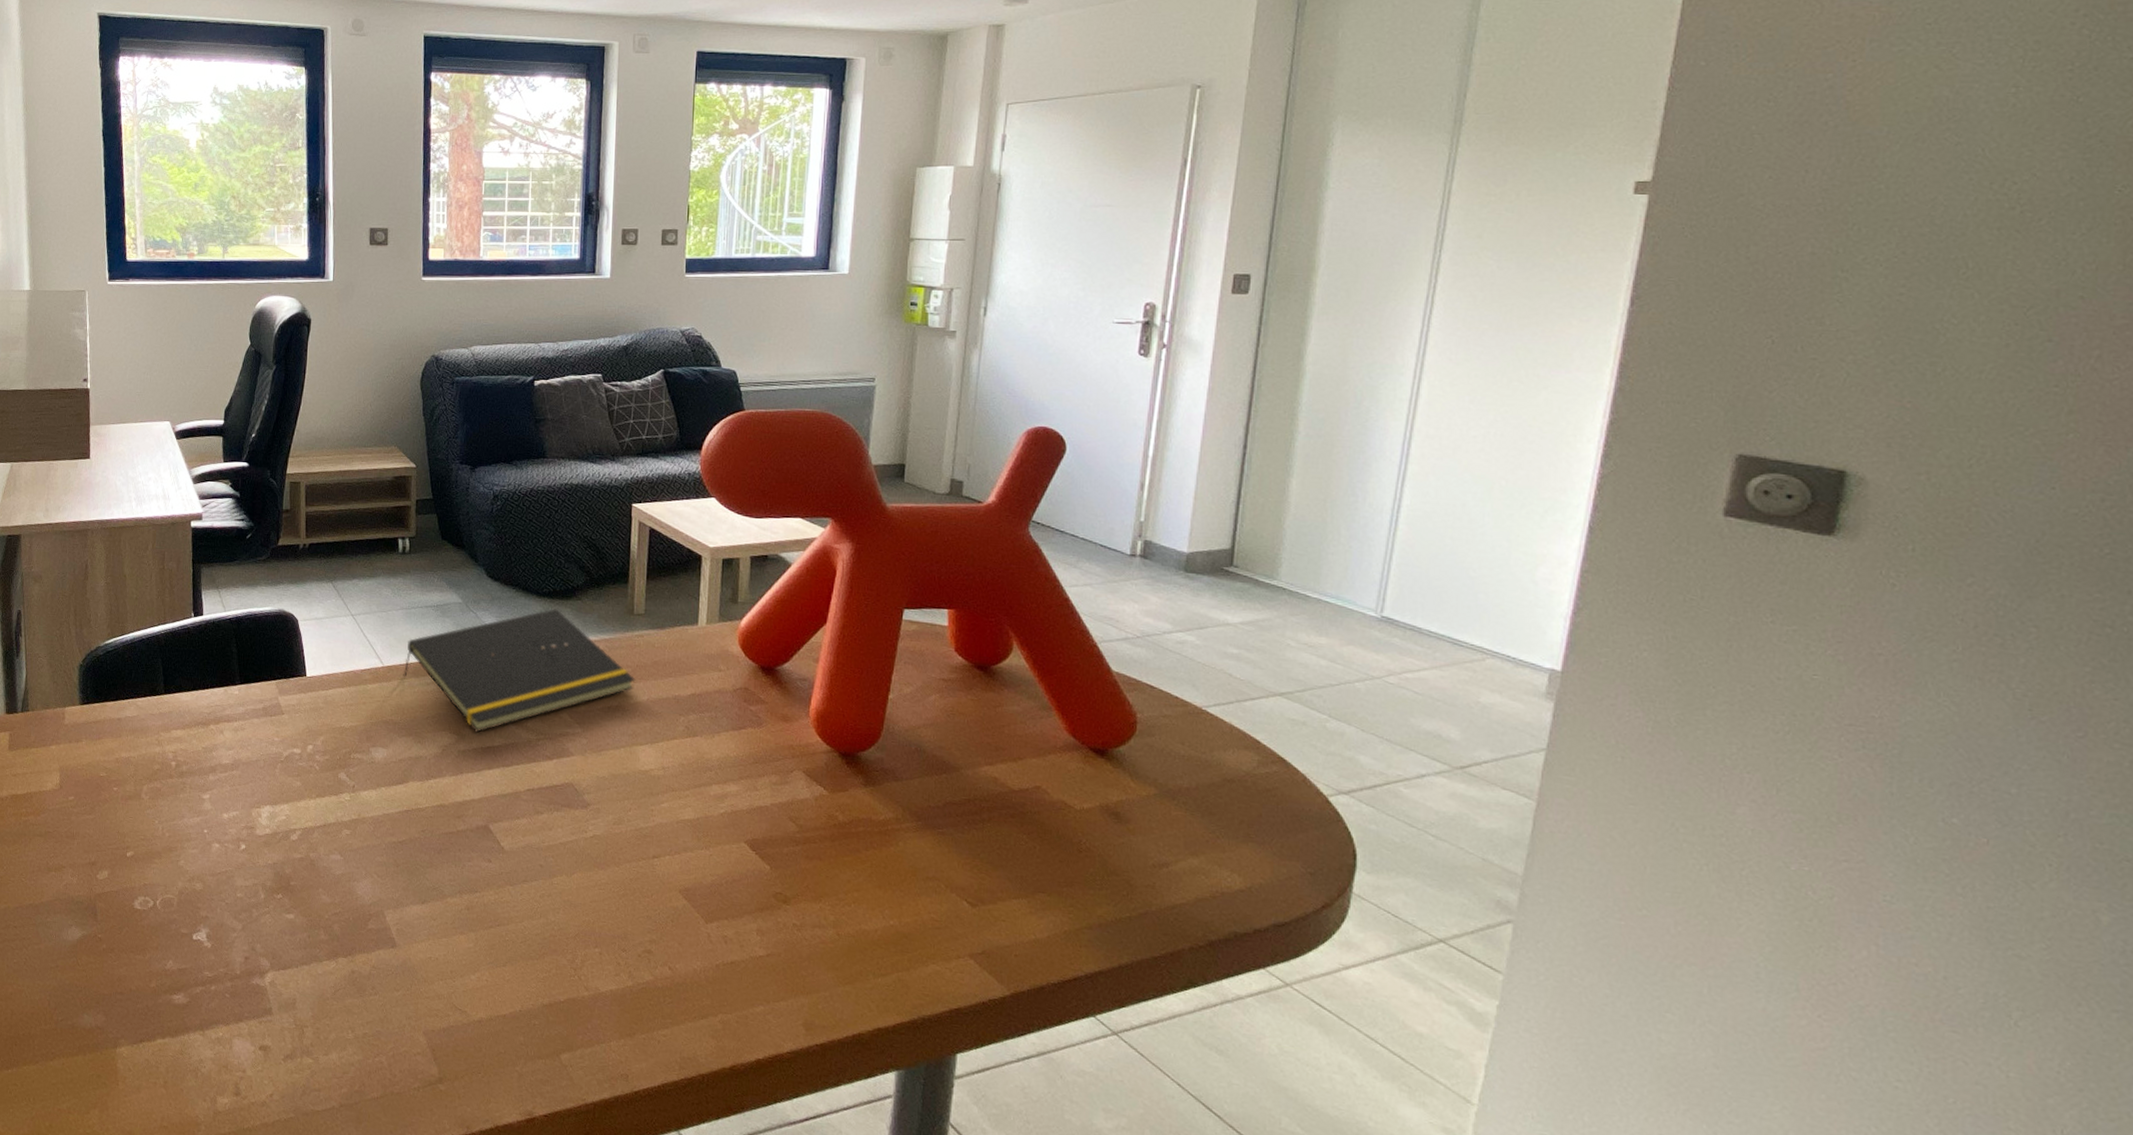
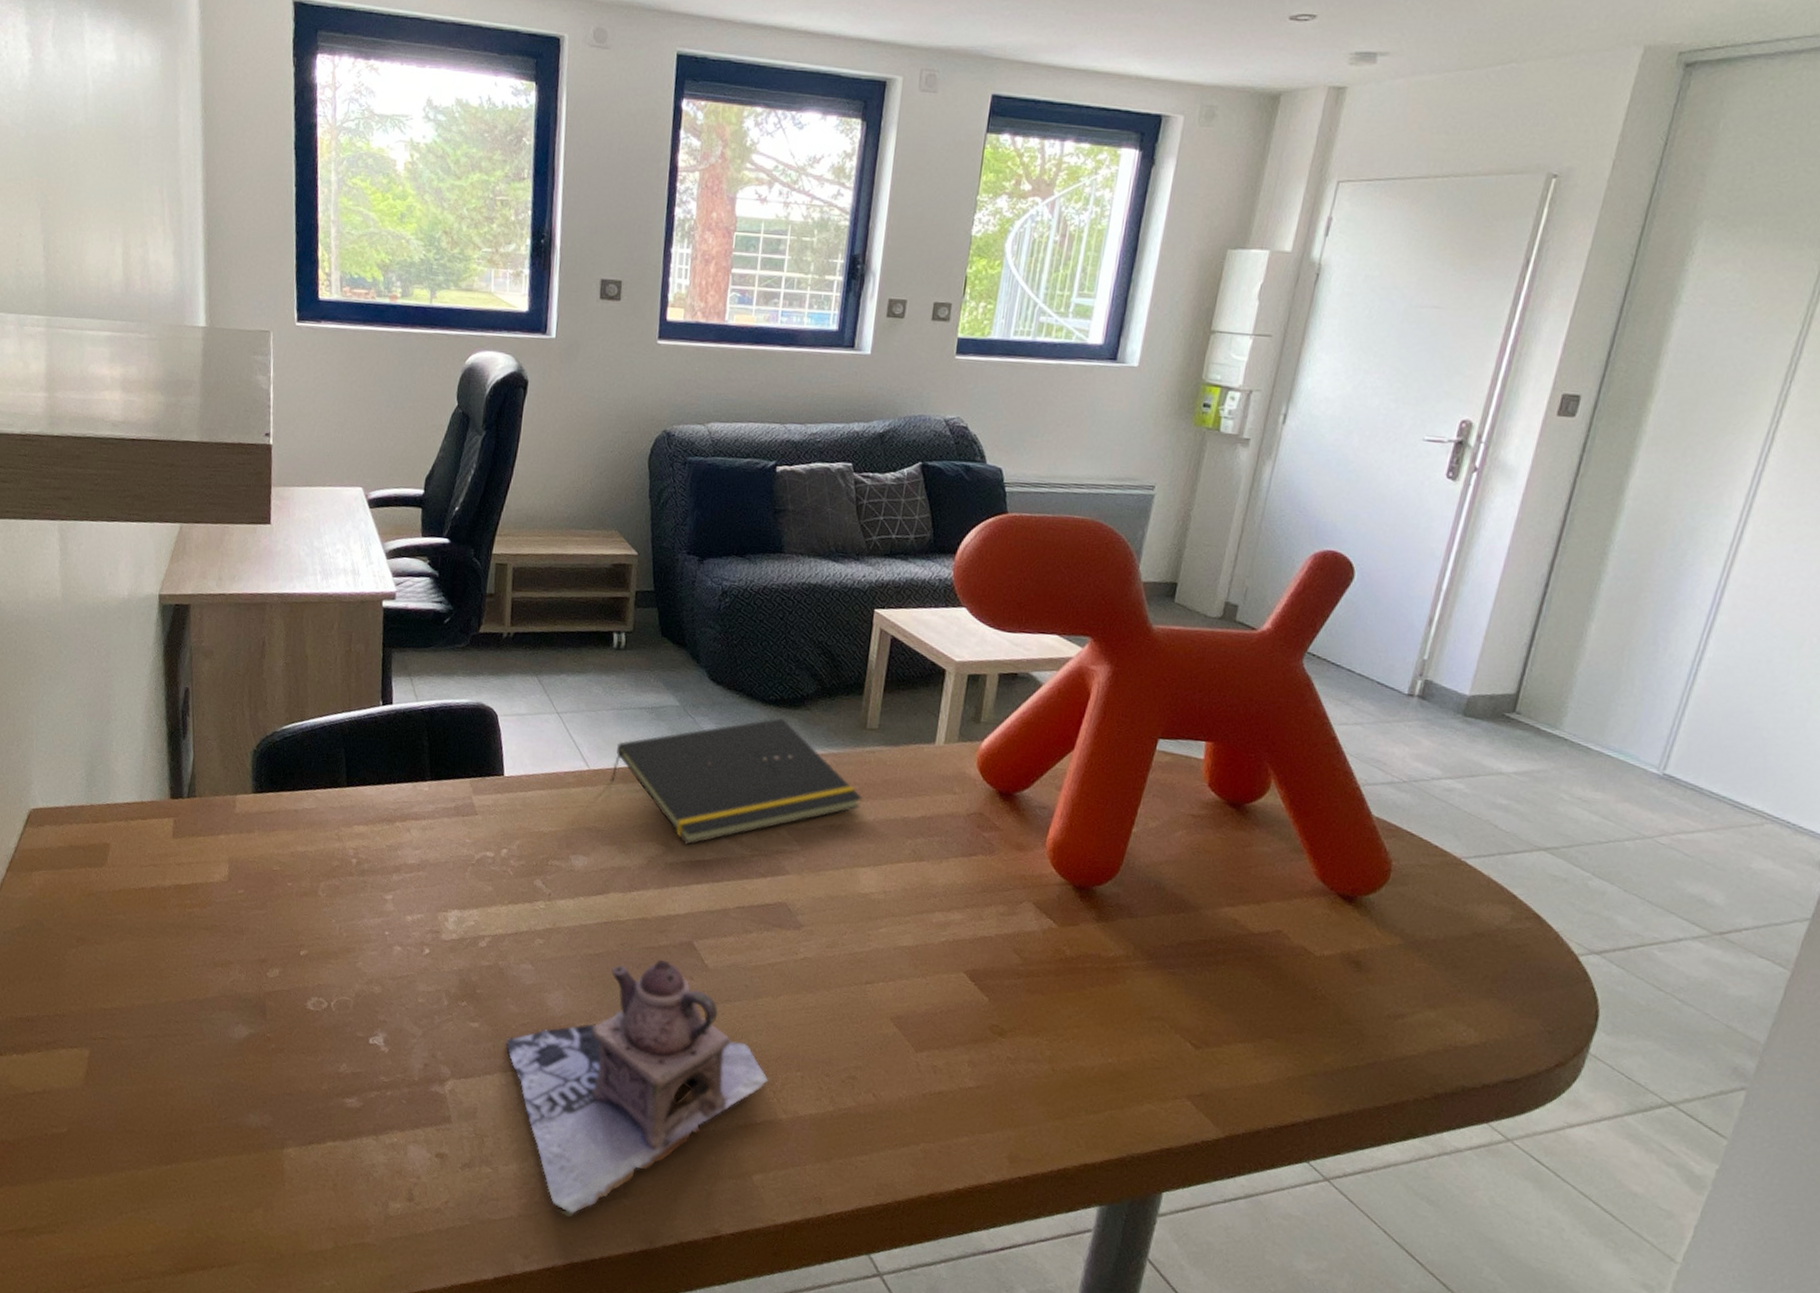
teapot: none [320,843,570,1106] -> present [505,959,770,1218]

